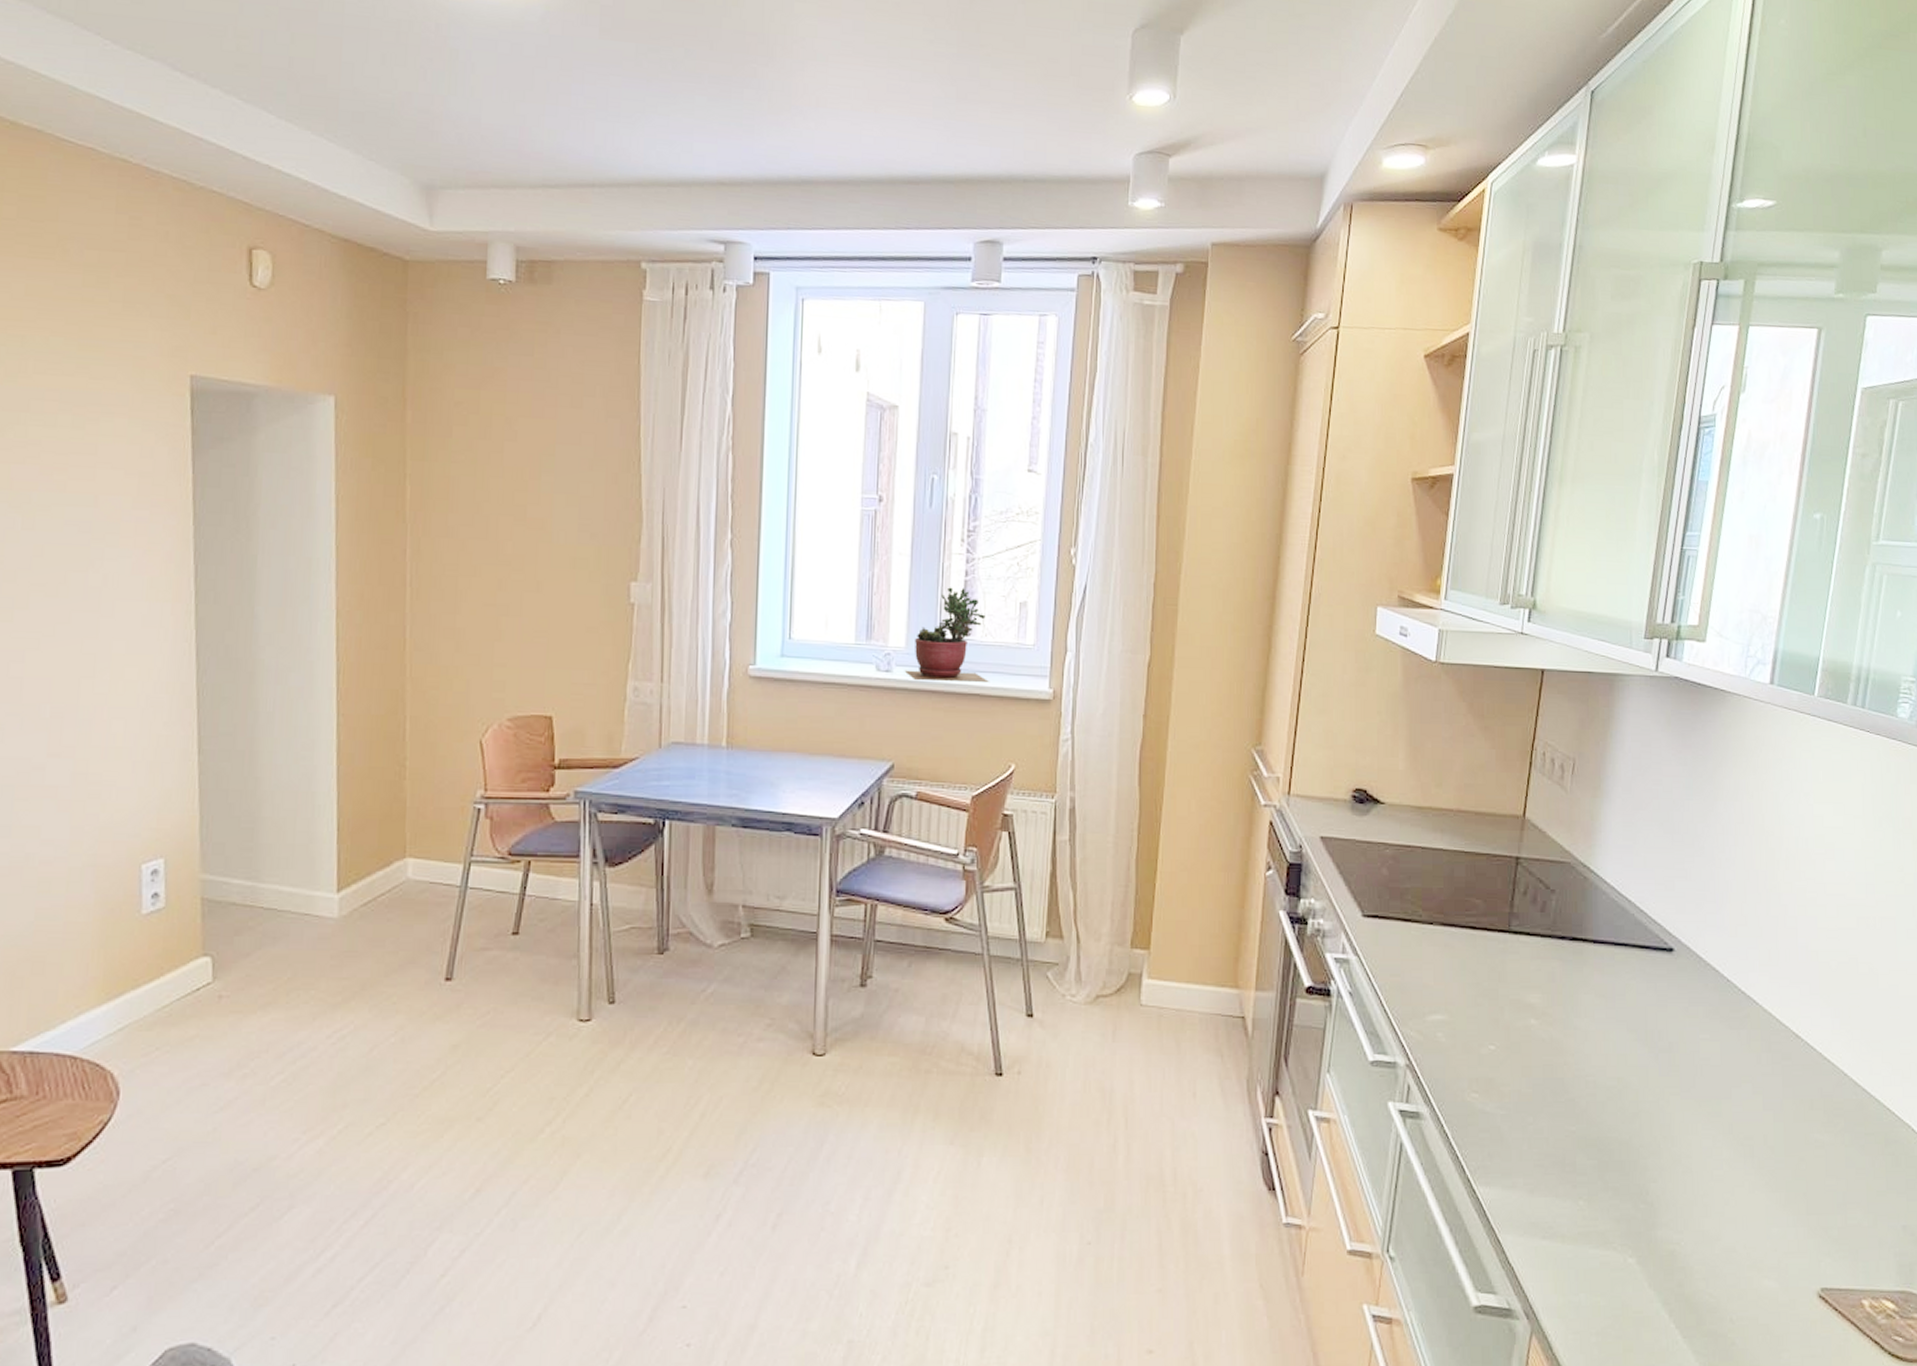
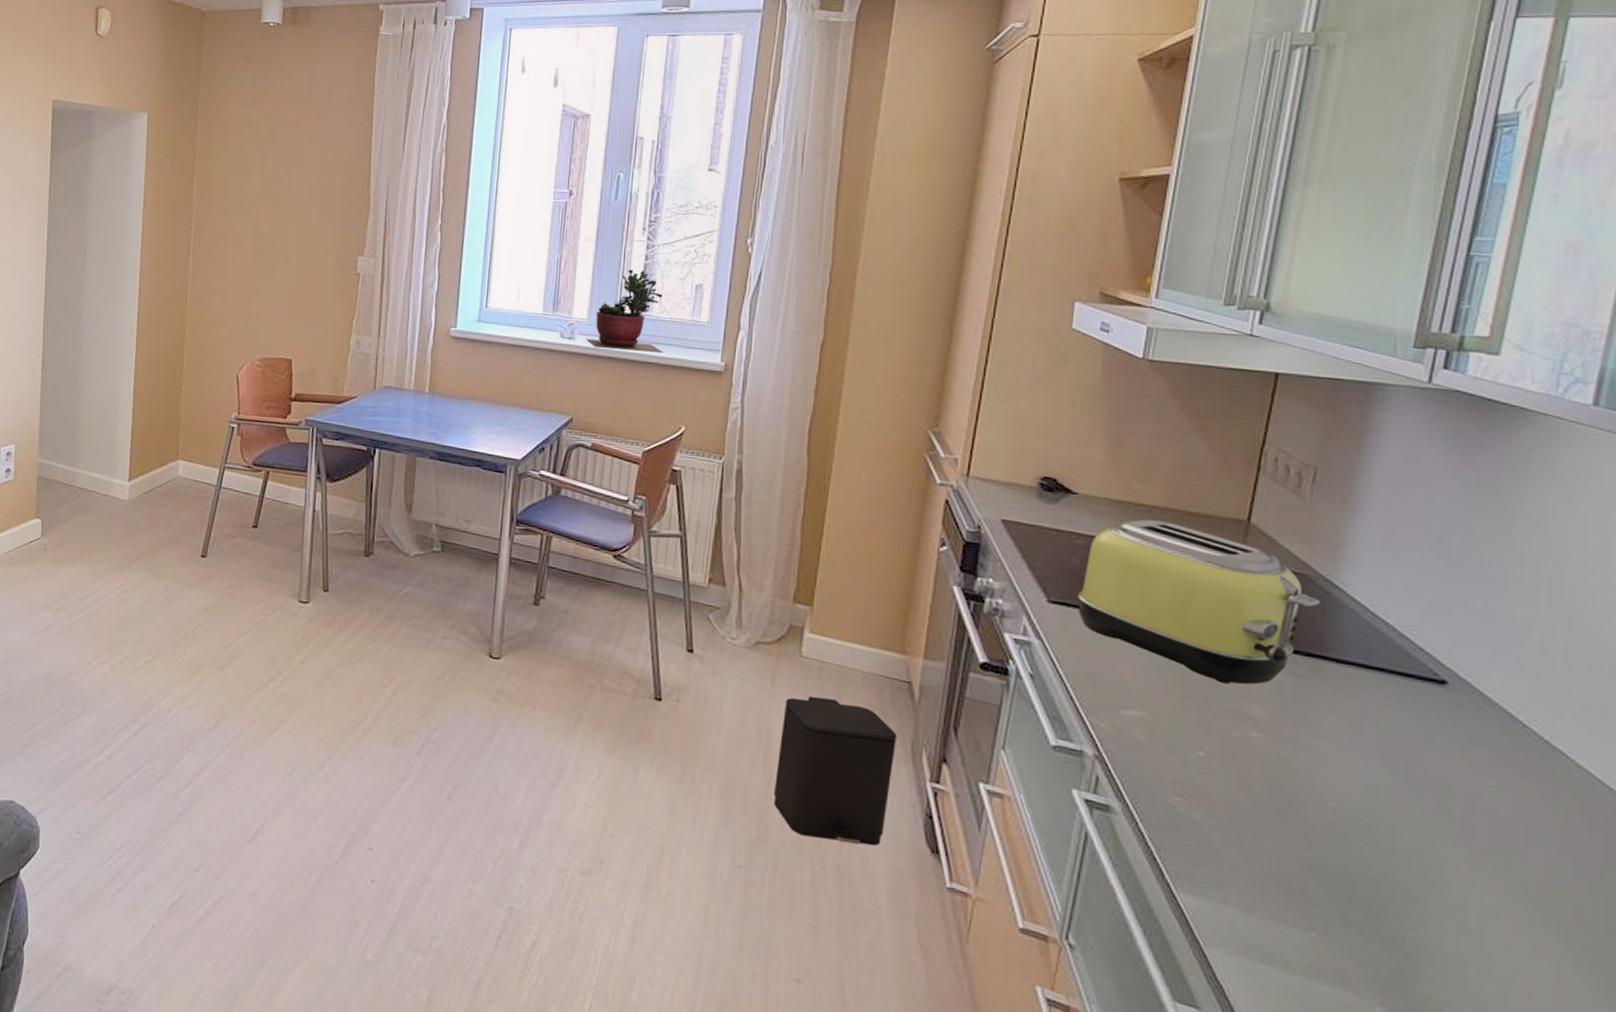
pedal bin: none [1119,1046,1234,1198] -> present [773,695,898,845]
toaster: none [1388,822,1581,977] -> present [1077,518,1321,685]

